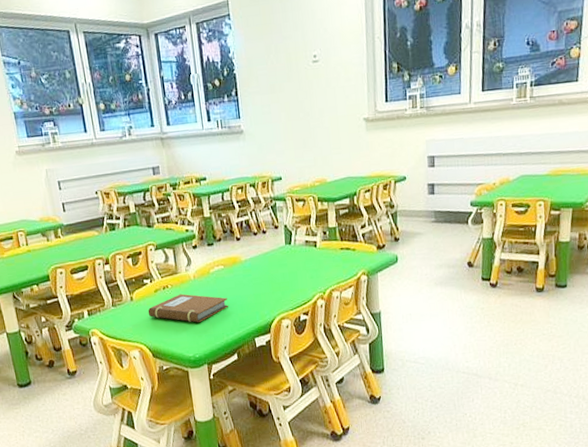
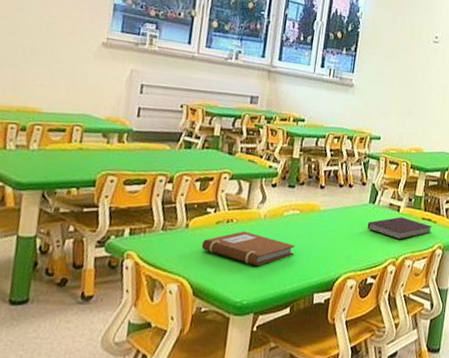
notebook: none [288,251,353,274] -> present [367,217,432,240]

